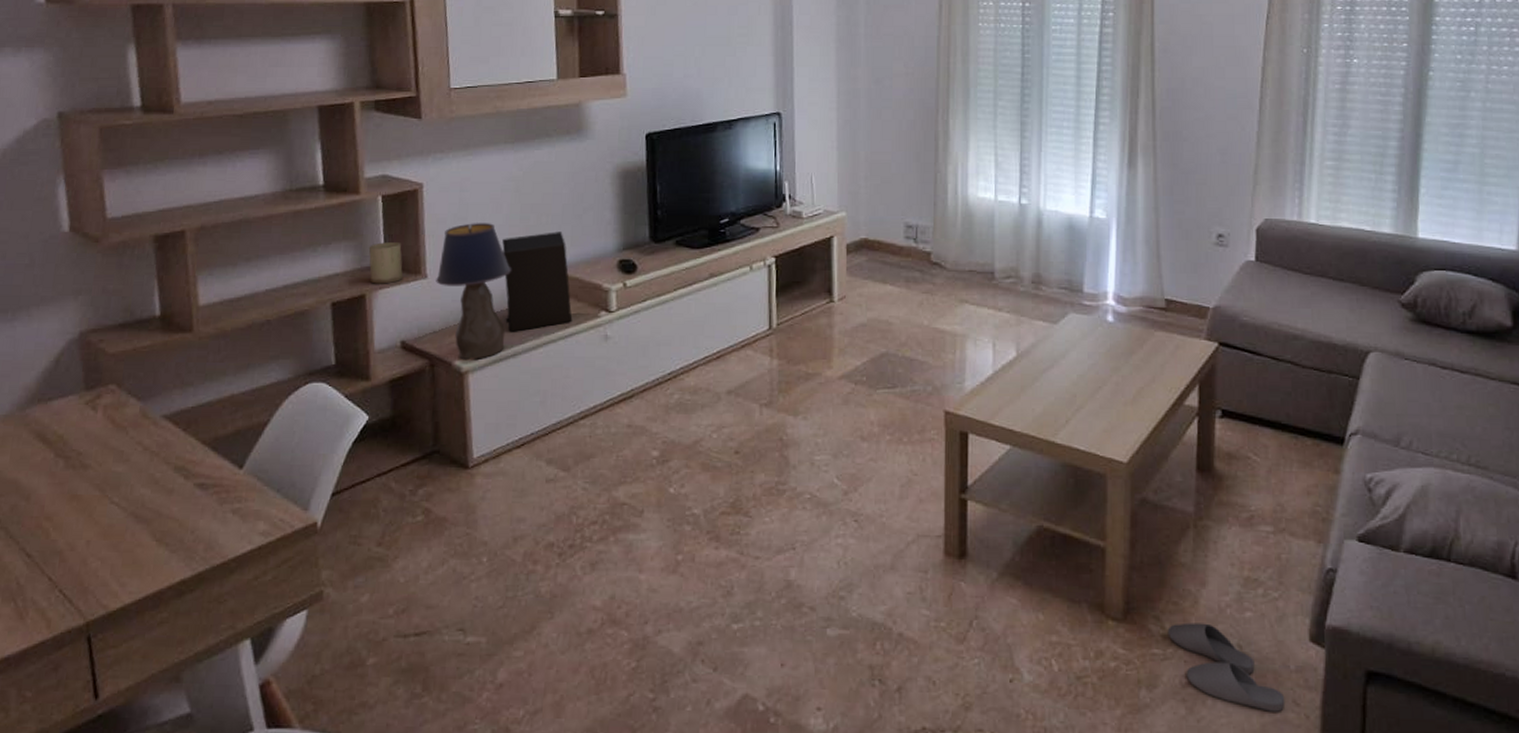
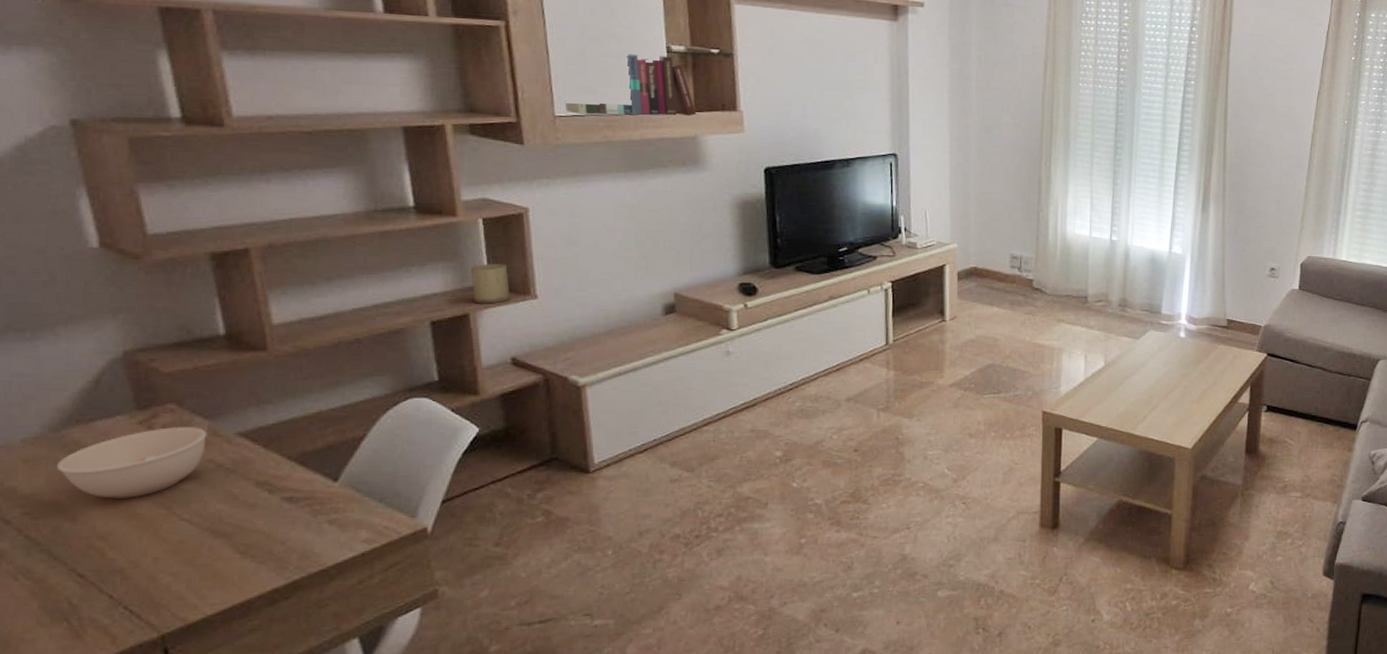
soup bowl: none [19,407,139,479] -> present [56,426,207,499]
table lamp: present [436,223,511,359] -> none [547,247,628,374]
books: none [459,21,582,85] -> present [564,54,697,117]
studio monitor: present [502,232,573,332] -> none [618,256,693,349]
slippers: present [1167,622,1285,712] -> none [1217,567,1303,628]

